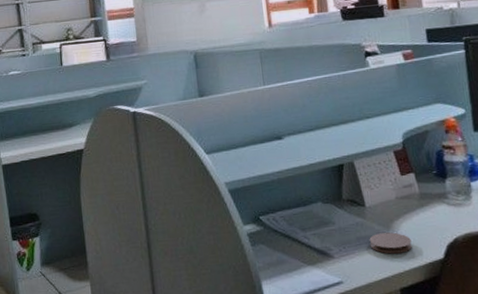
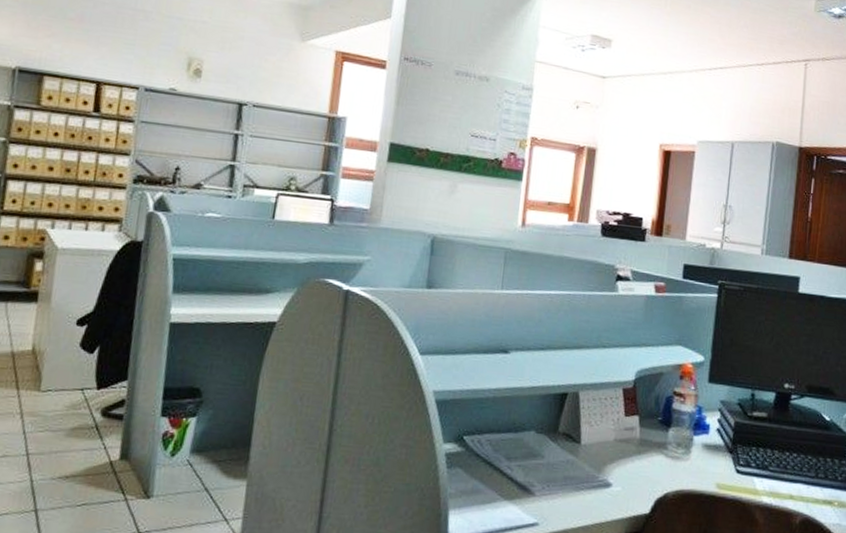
coaster: present [369,232,412,254] -> none [576,475,620,501]

